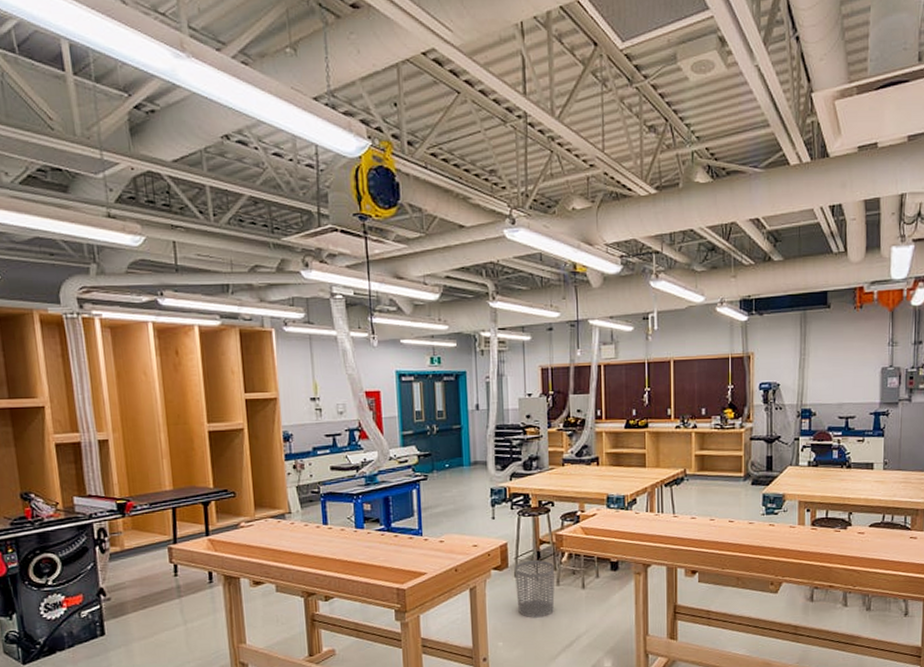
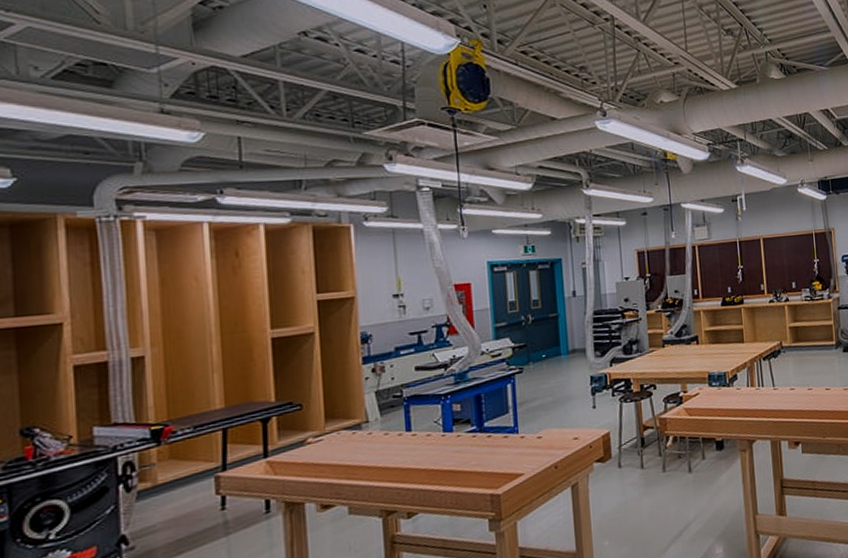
waste bin: present [515,560,555,618] -> none [619,446,661,511]

